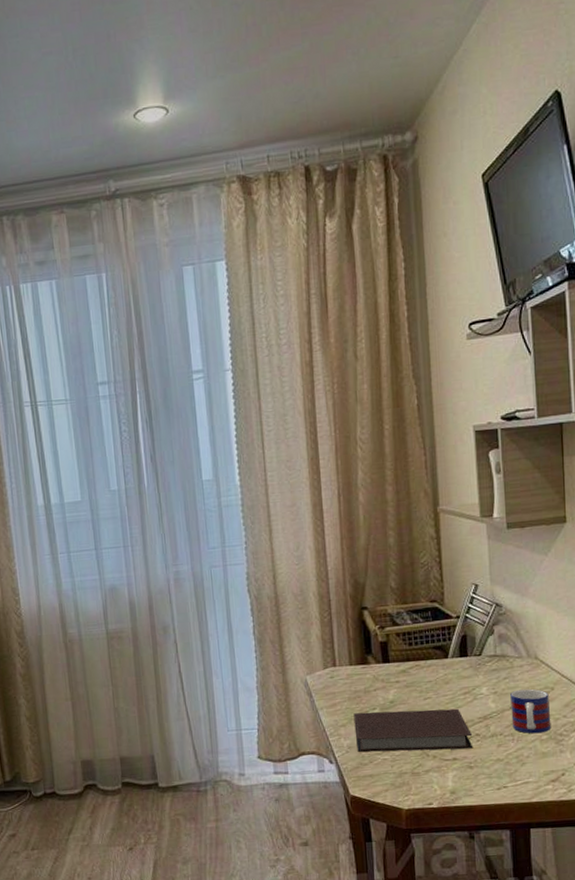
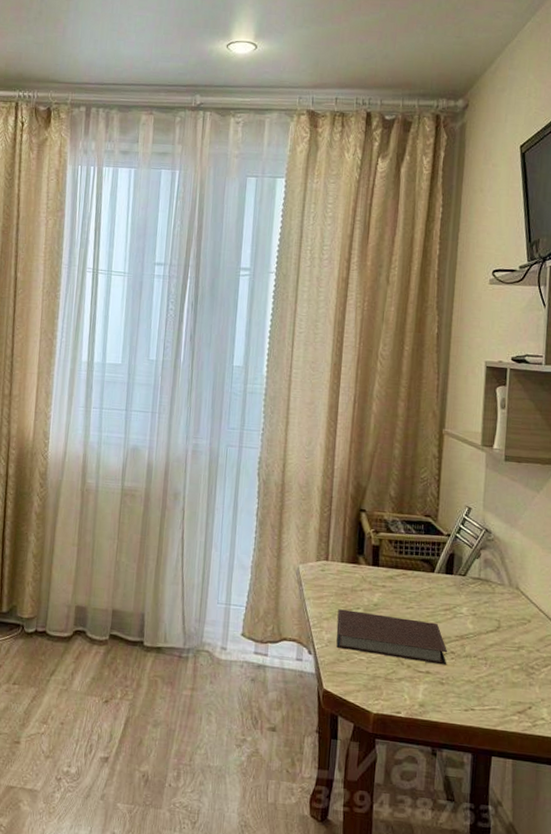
mug: present [510,689,552,734] -> none [486,615,525,663]

